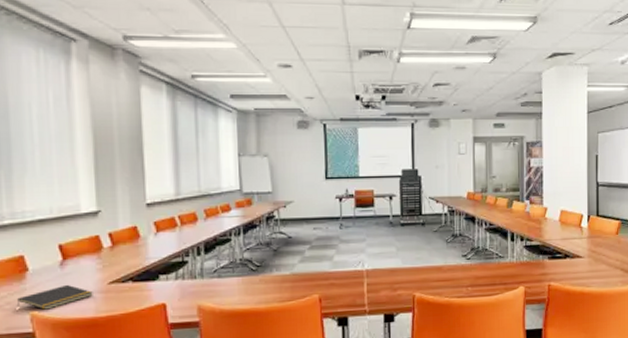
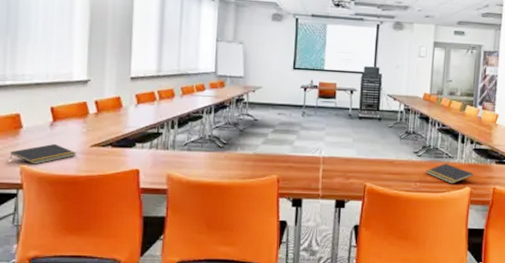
notepad: none [477,264,527,285] -> present [426,164,474,184]

